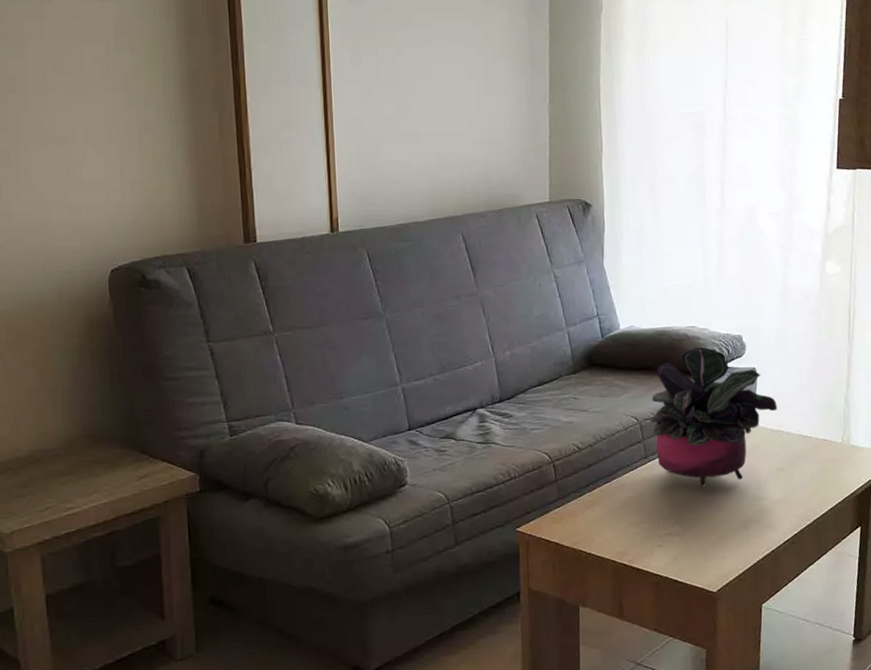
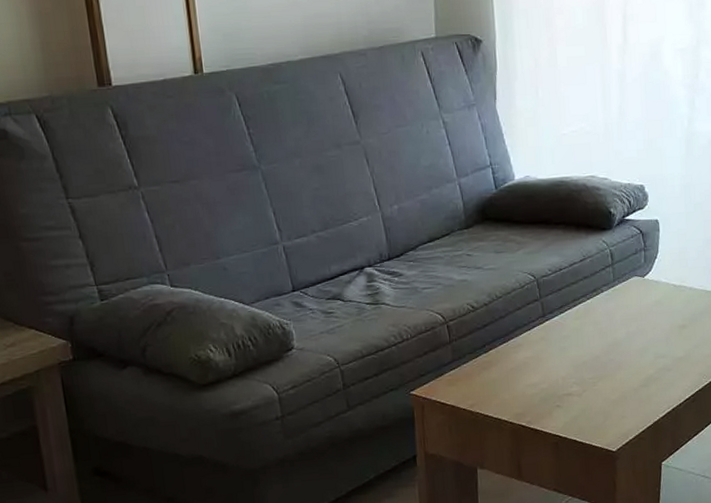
potted plant: present [649,347,777,487] -> none [547,198,680,346]

